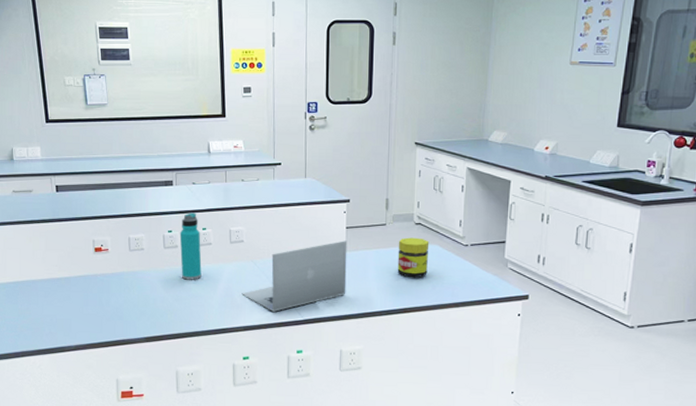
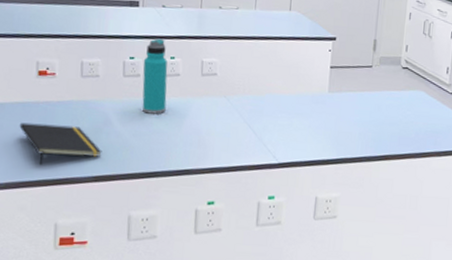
notepad: none [83,293,151,329] -> present [19,122,102,165]
laptop: present [242,240,347,312] -> none [210,80,331,153]
jar: present [397,237,430,278] -> none [381,81,416,124]

